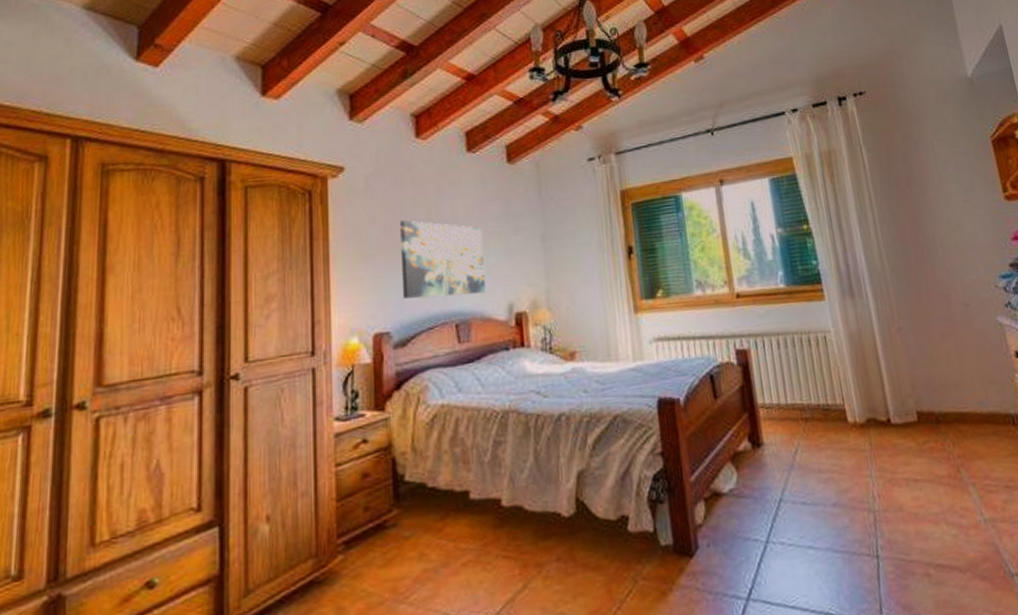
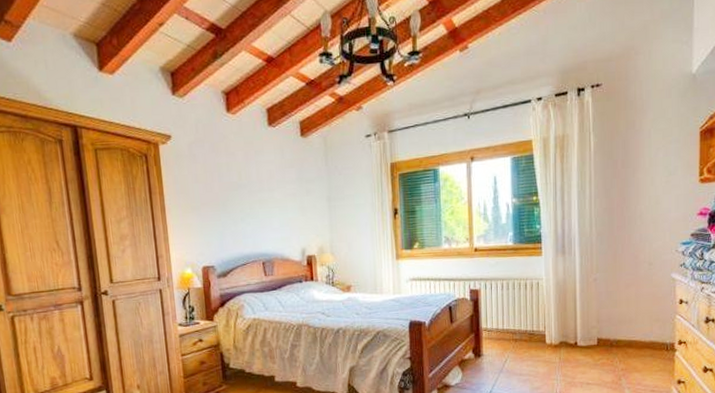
wall art: present [399,220,487,299] -> none [217,181,285,242]

